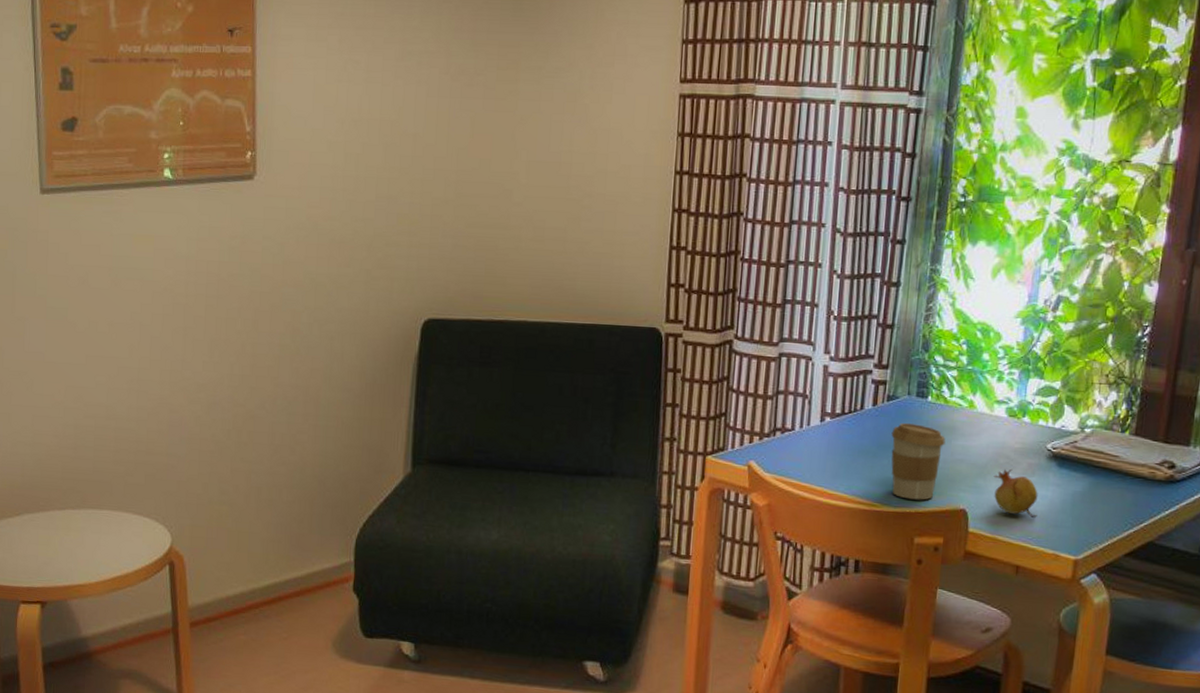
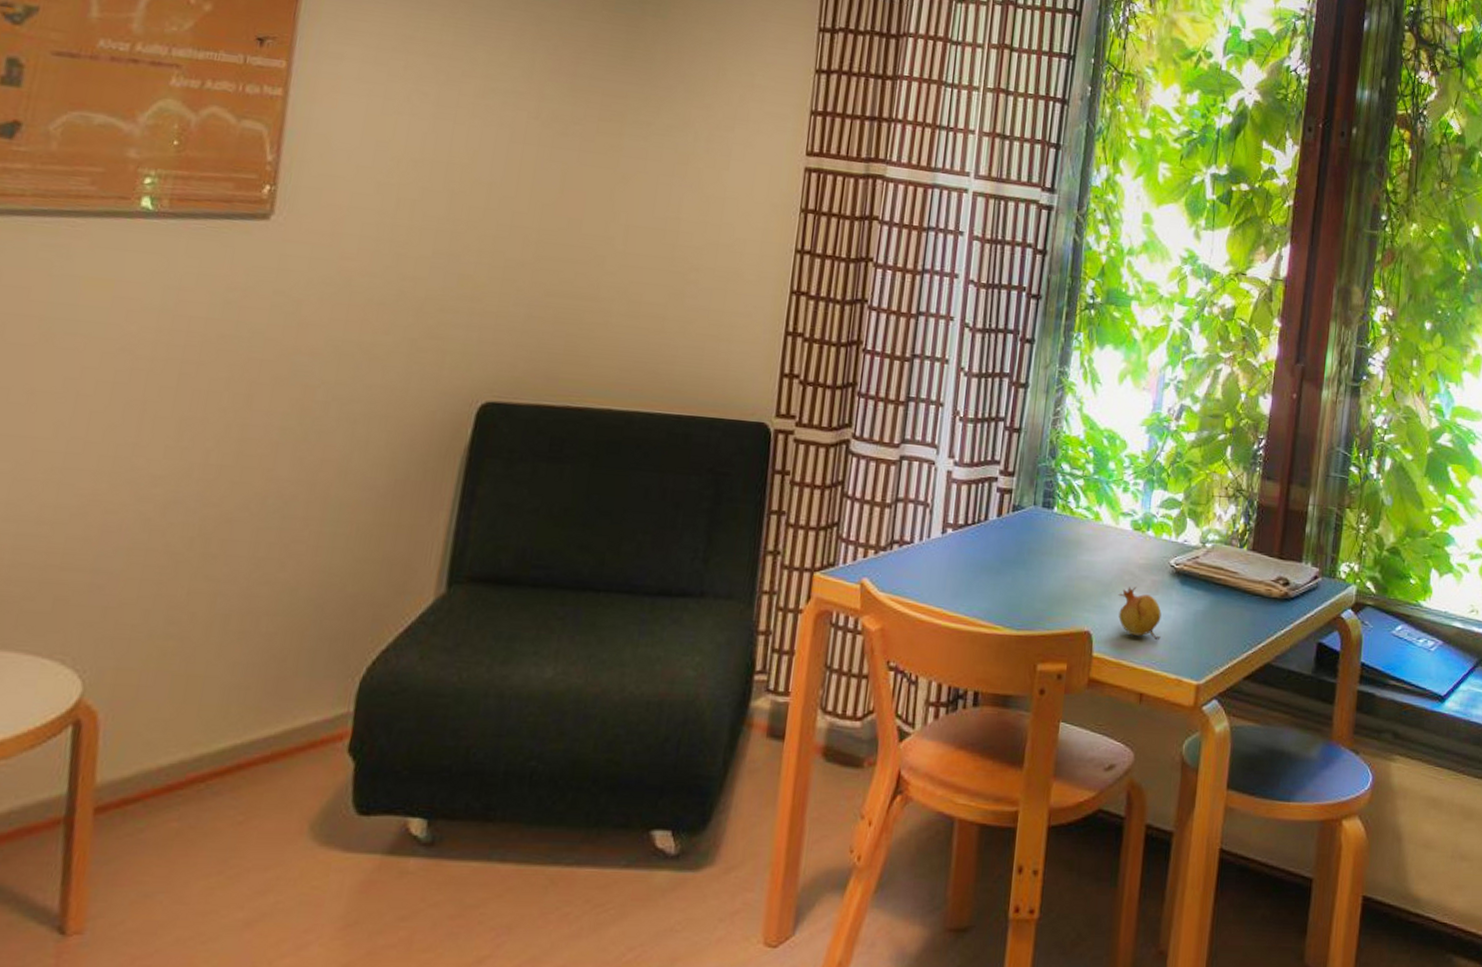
coffee cup: present [891,423,946,500] -> none [1015,536,1071,622]

